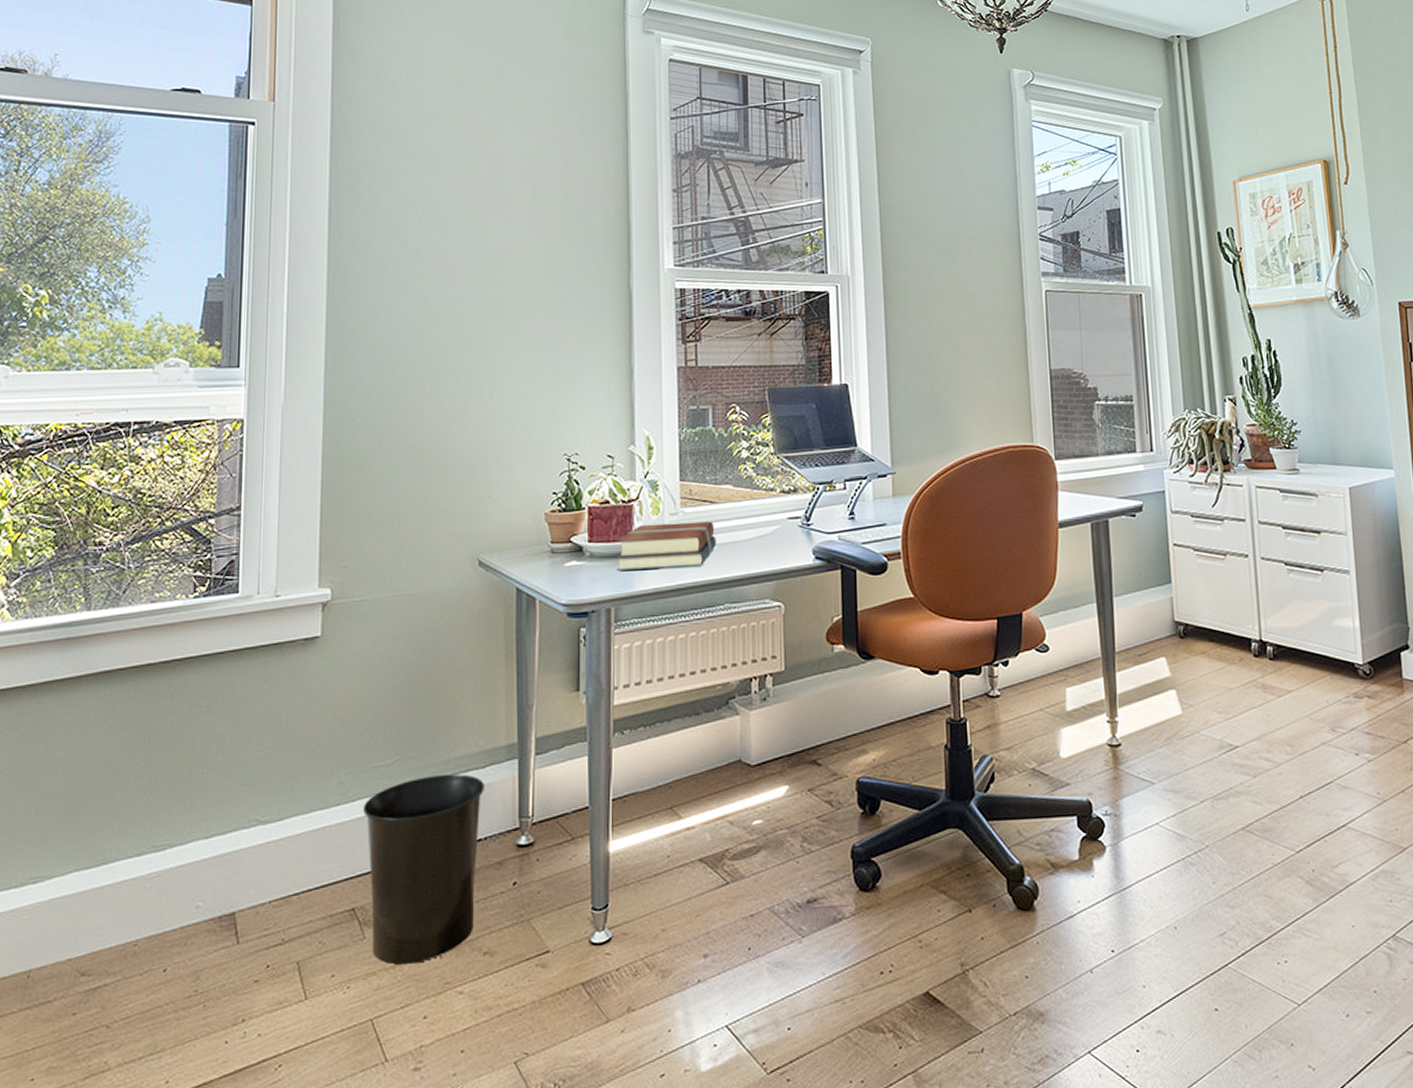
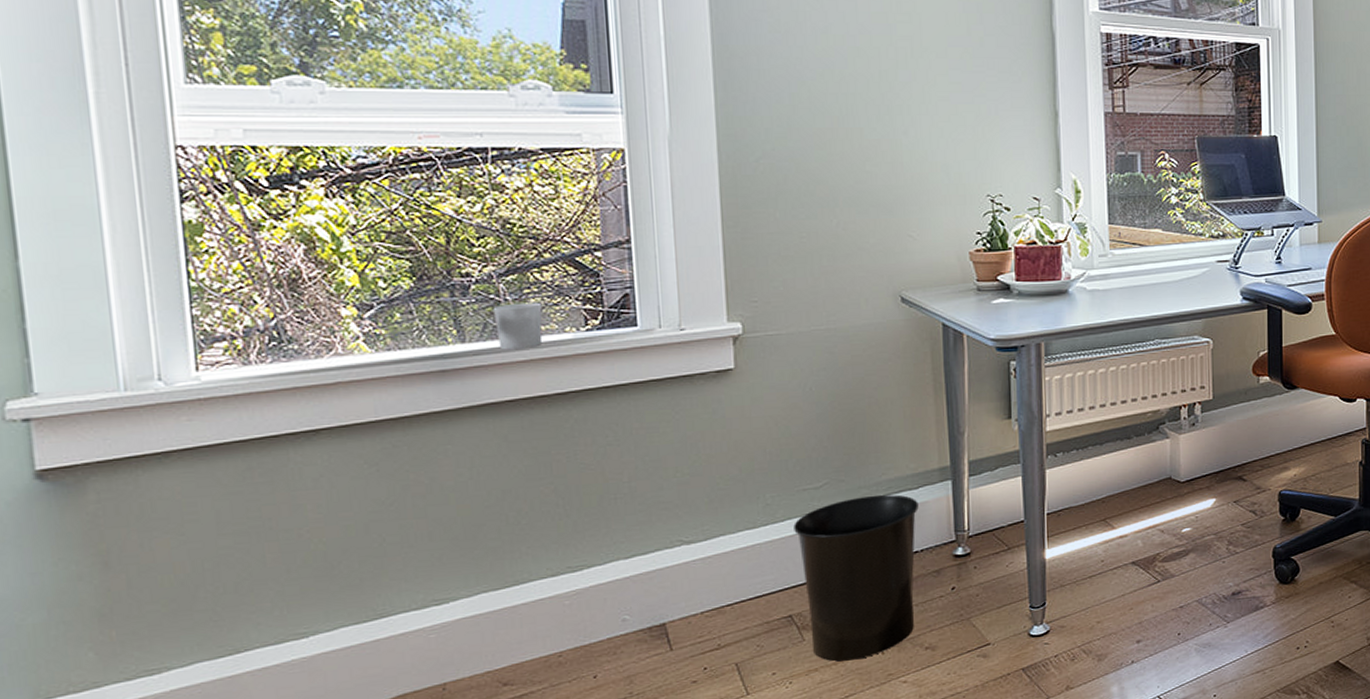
candle holder: none [117,570,159,619] -> present [492,302,543,351]
books: present [616,521,717,572] -> none [1045,263,1146,309]

